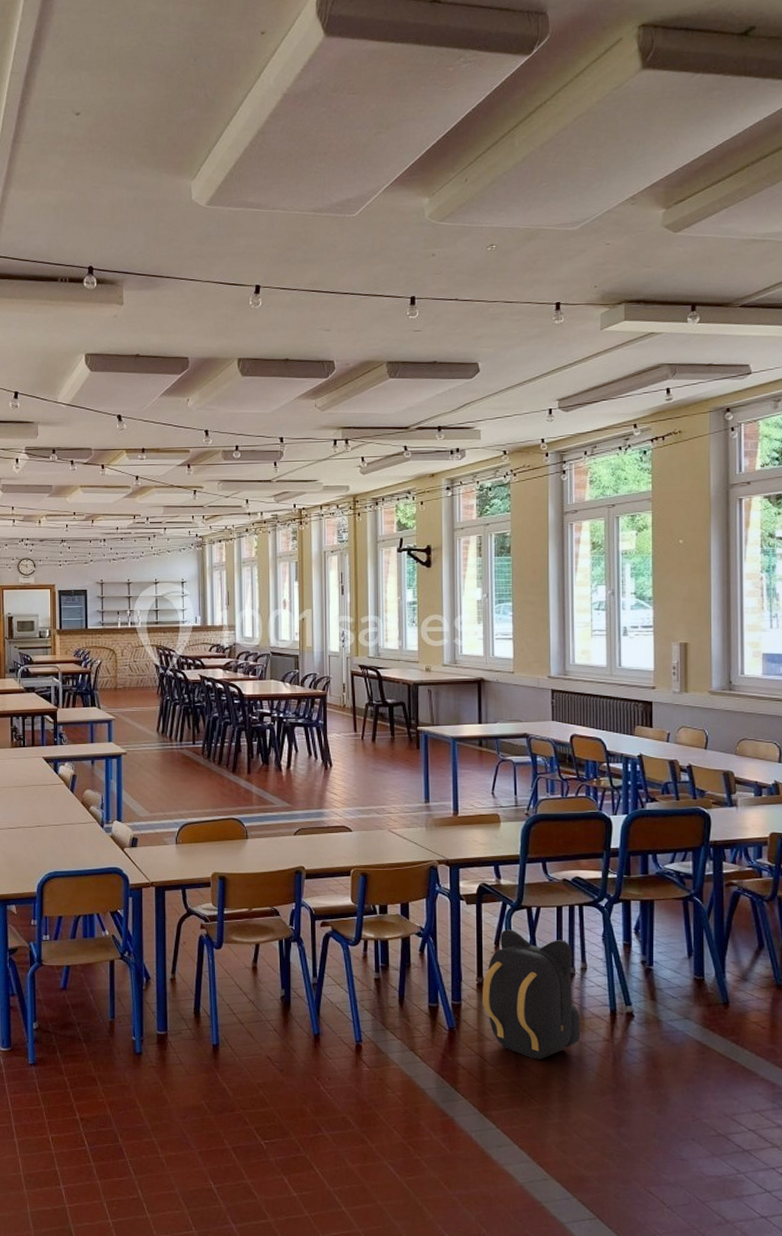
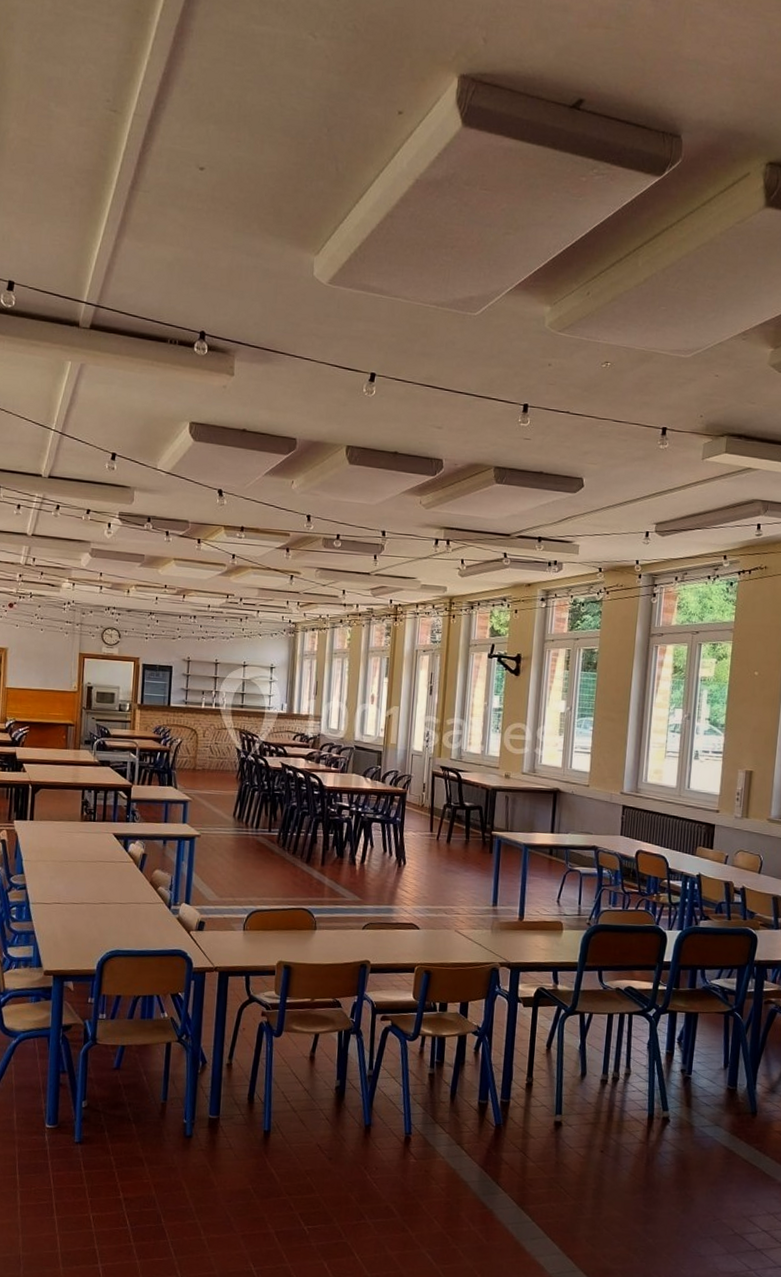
backpack: present [483,929,580,1060] -> none [530,1033,620,1159]

